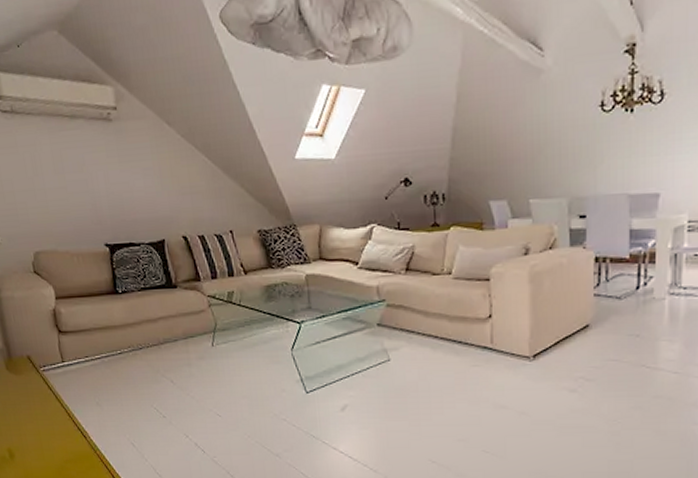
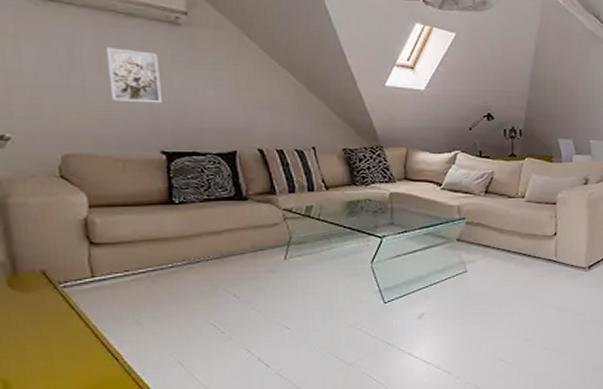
wall art: none [57,149,103,200] -> present [106,47,162,104]

